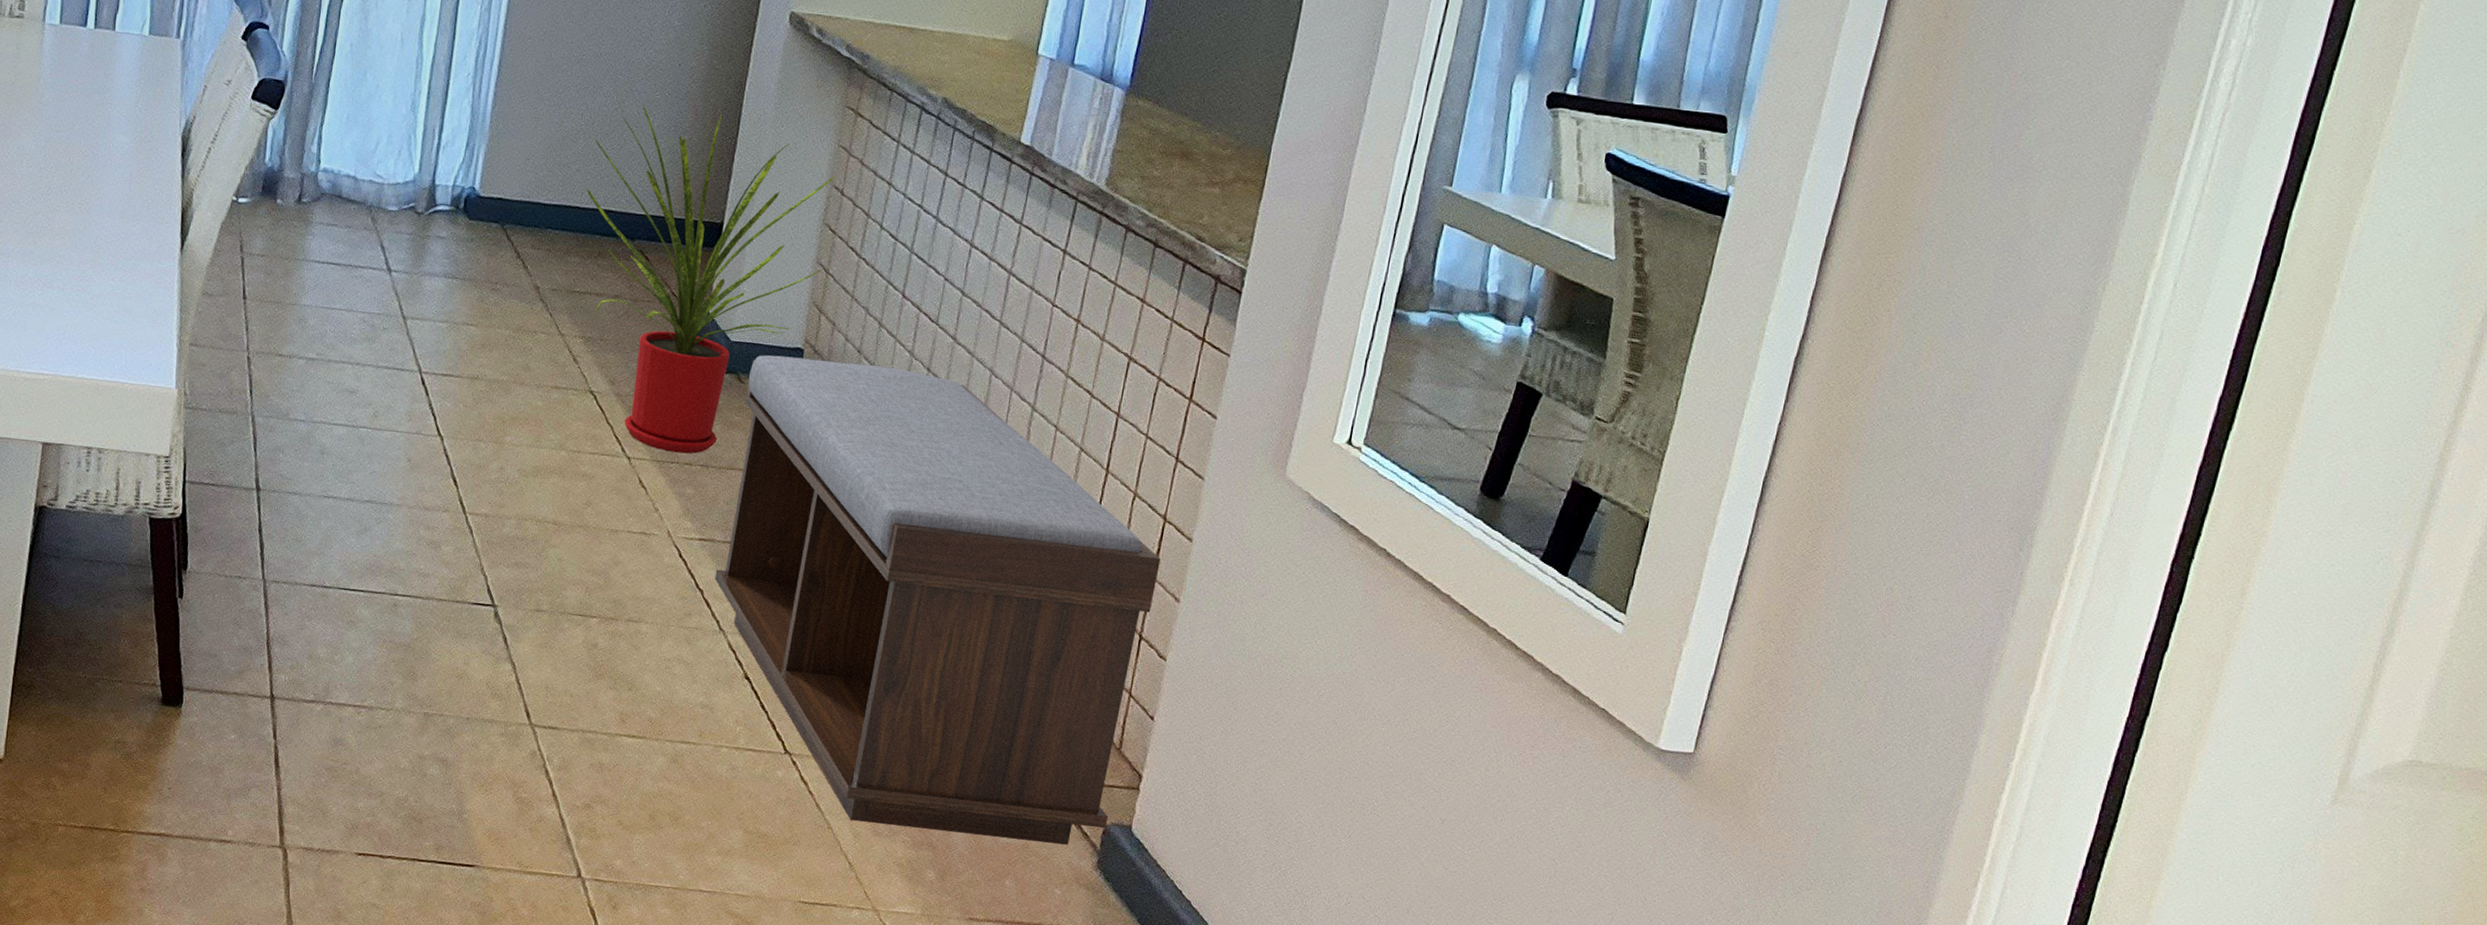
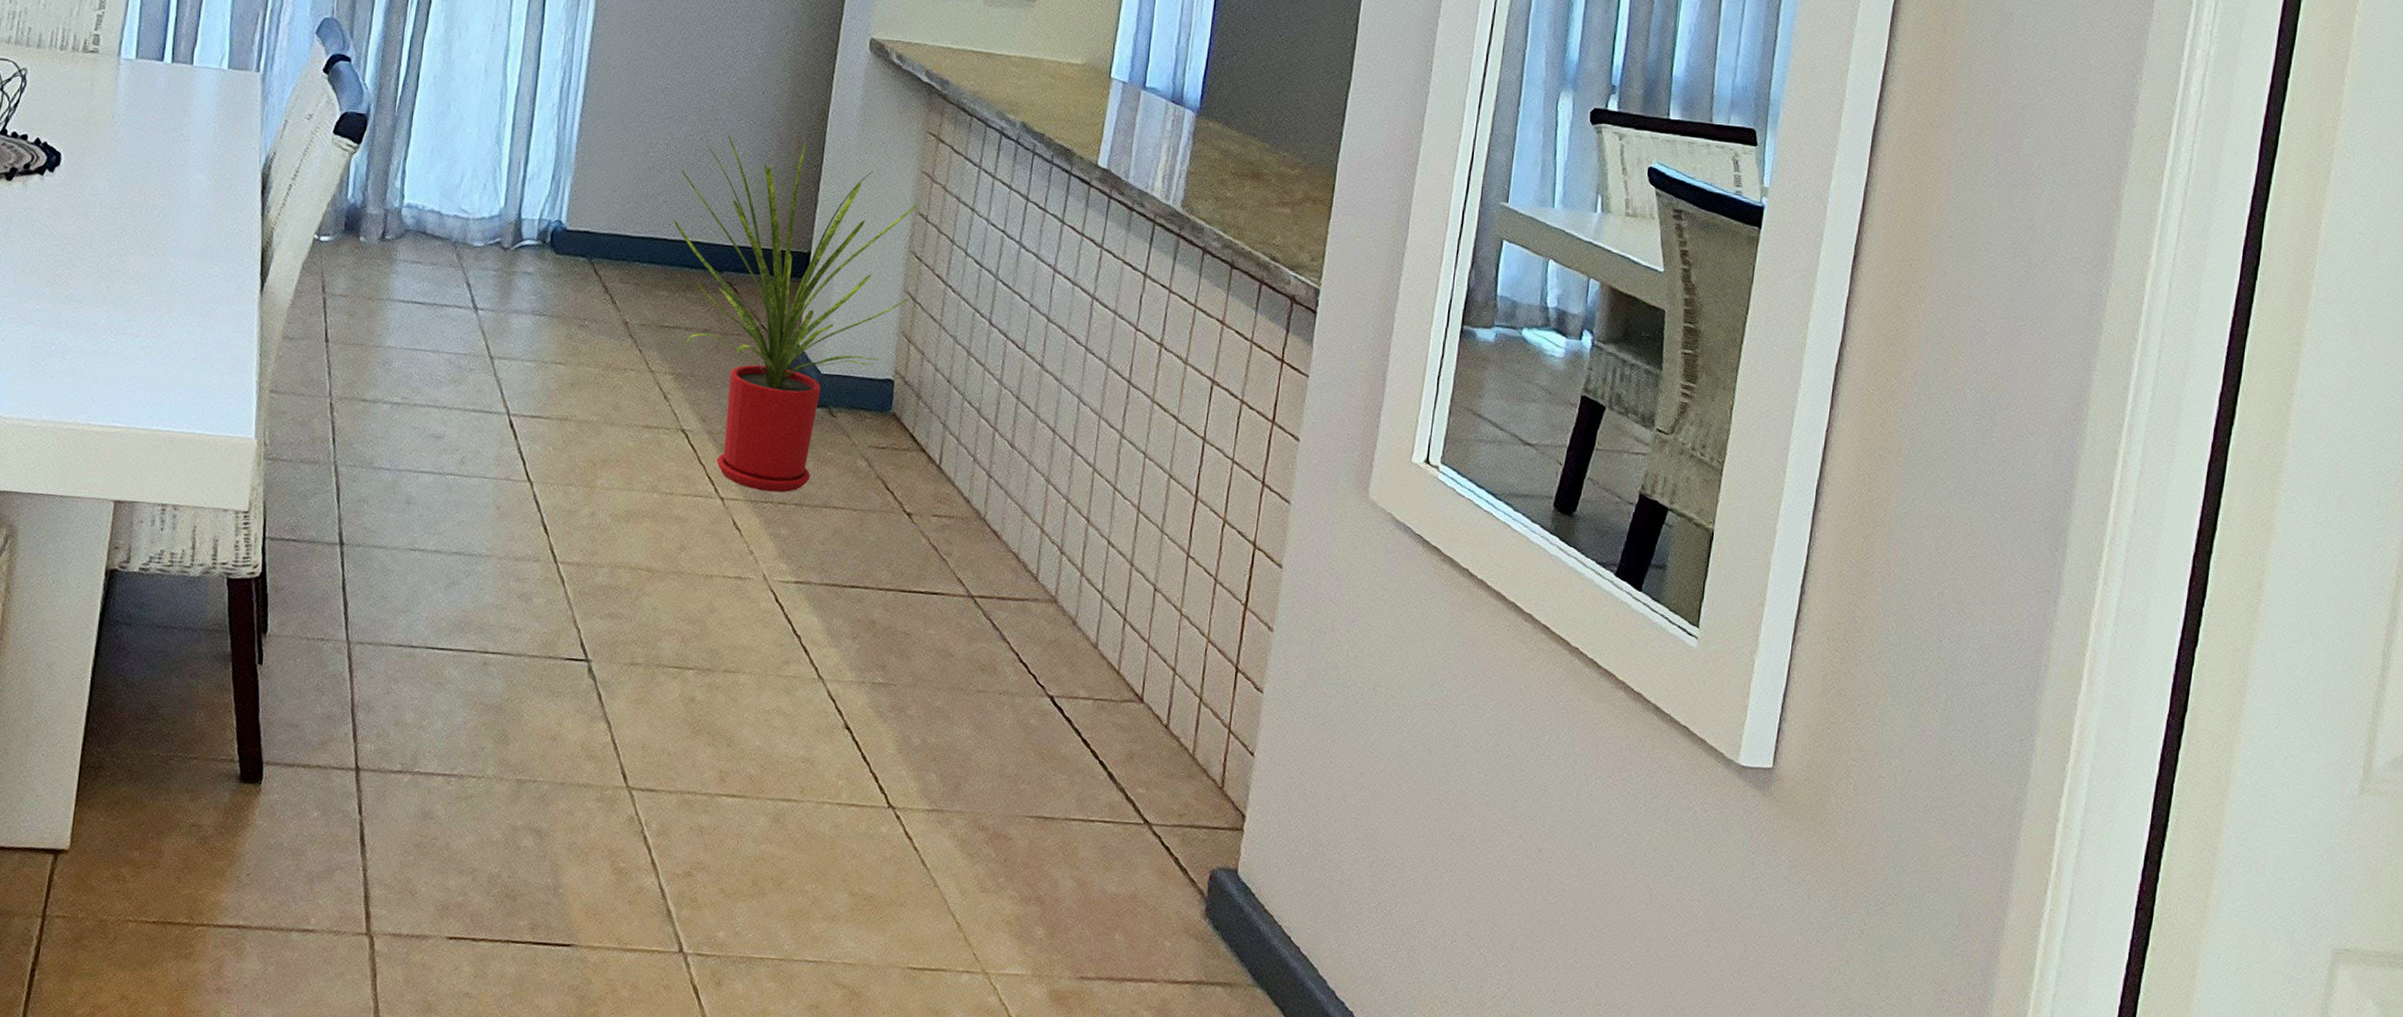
bench: present [714,355,1161,845] -> none [812,387,1253,893]

